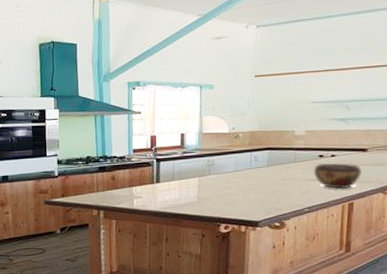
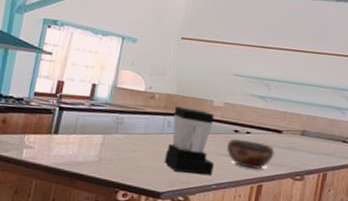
coffee maker: none [256,141,304,202] -> present [164,106,214,176]

